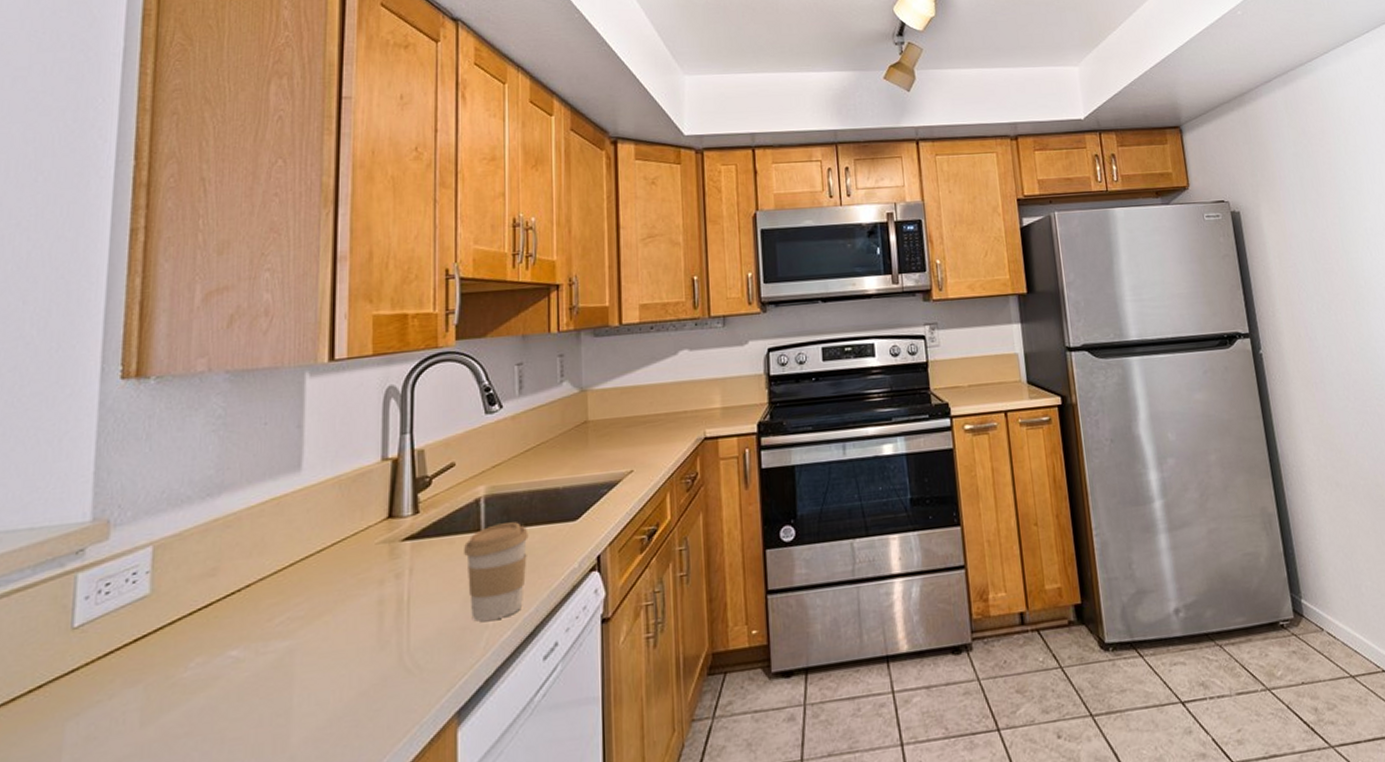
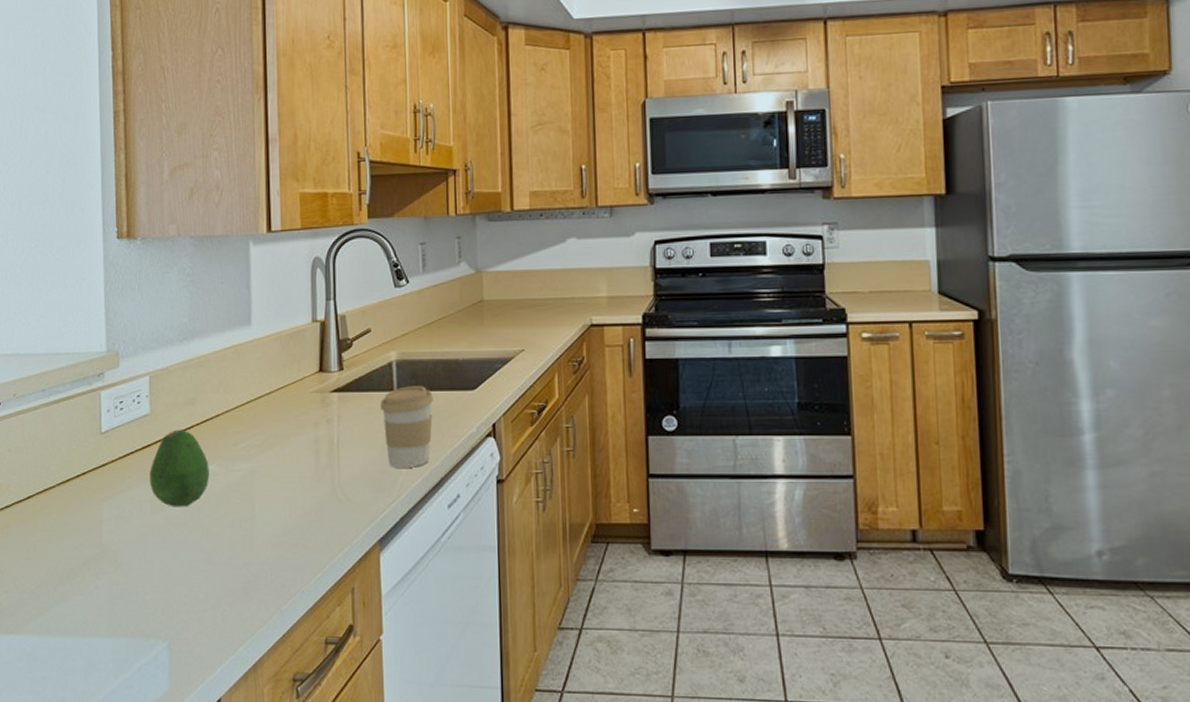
fruit: none [142,608,232,713] -> present [150,429,210,507]

